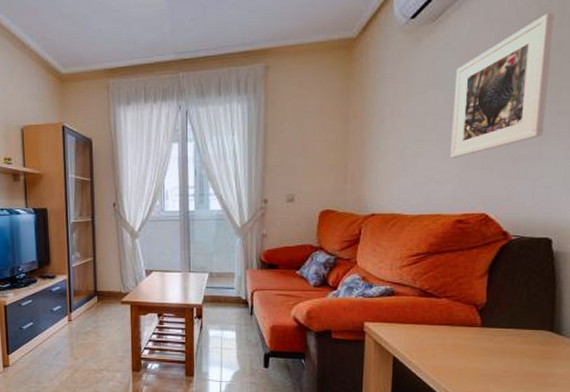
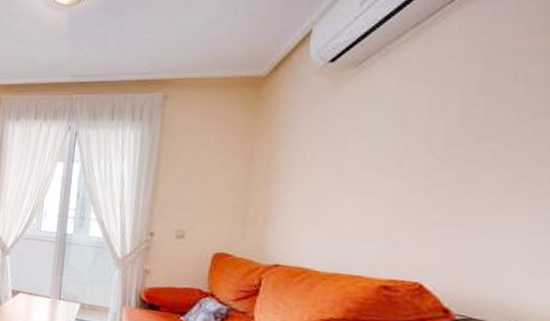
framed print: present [450,12,555,158] -> none [374,67,505,214]

